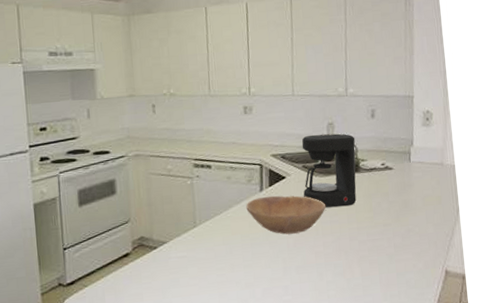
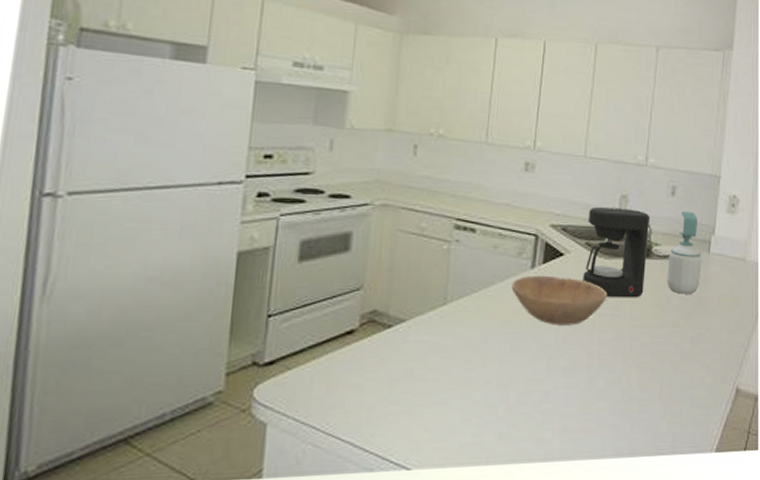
soap bottle: none [374,129,405,199] -> present [667,211,702,294]

